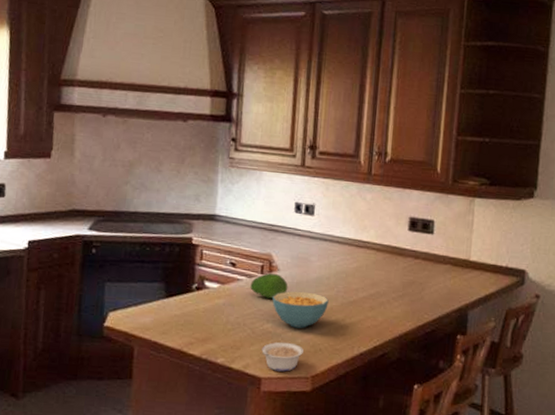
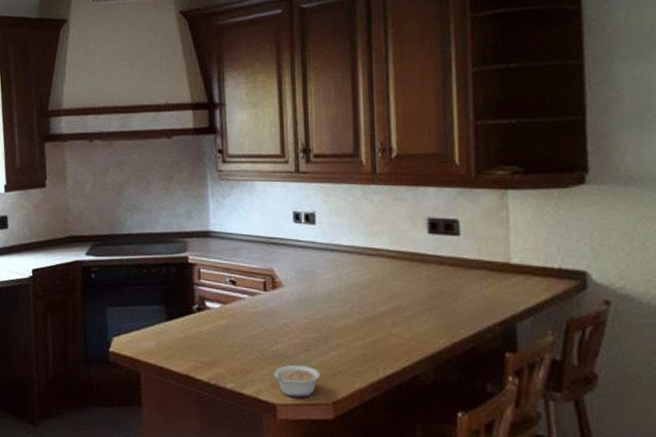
fruit: present [250,272,288,299] -> none [254,289,295,317]
cereal bowl: present [272,291,329,329] -> none [279,308,343,349]

